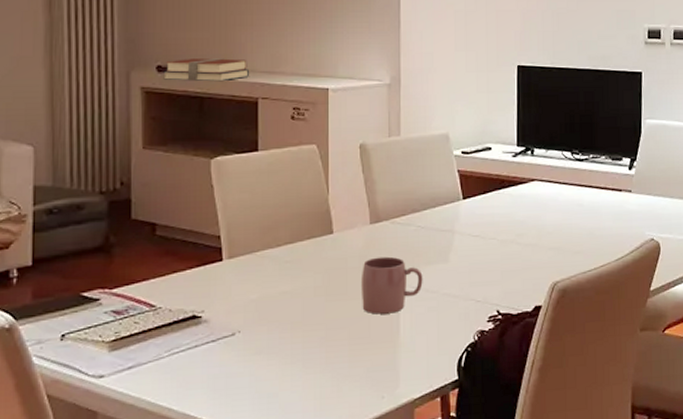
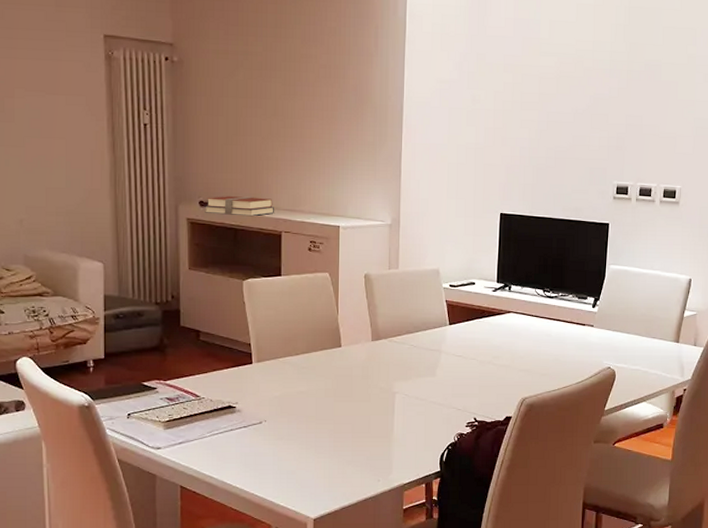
mug: present [360,256,423,314] -> none [363,368,414,415]

